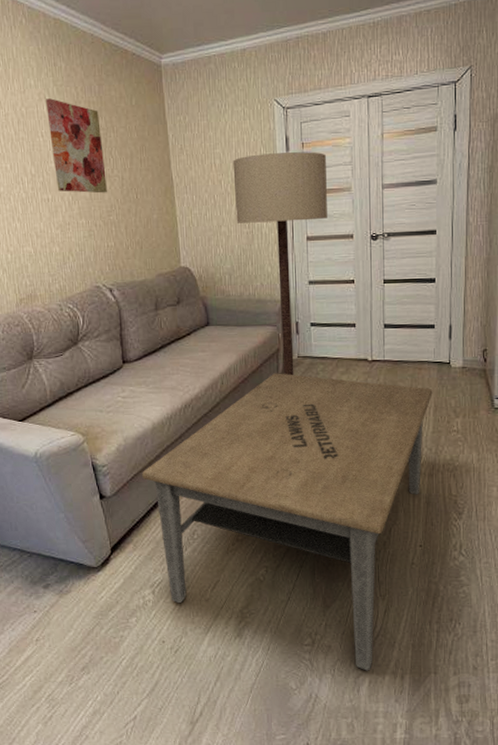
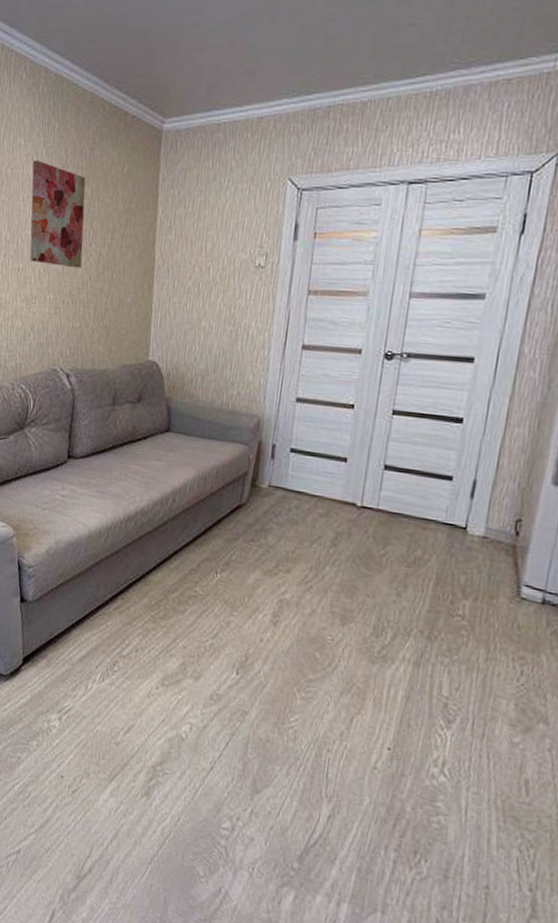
coffee table: present [142,373,433,671] -> none [68,500,437,883]
floor lamp: present [233,152,327,376] -> none [220,241,342,508]

